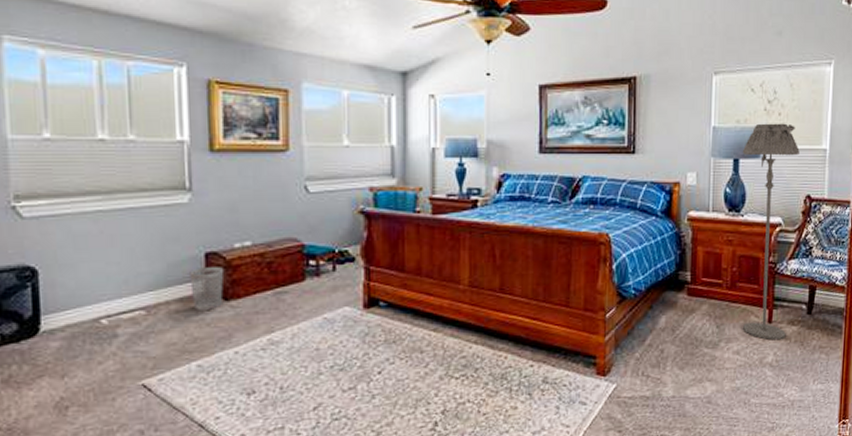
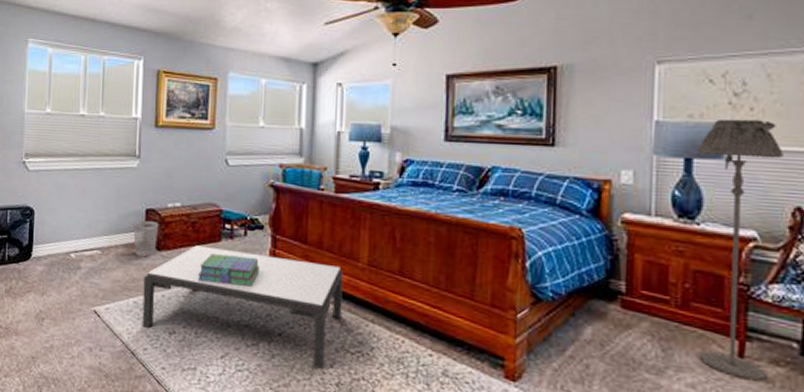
coffee table: none [209,288,445,400] -> present [142,245,343,369]
stack of books: none [278,294,352,330] -> present [197,254,259,287]

